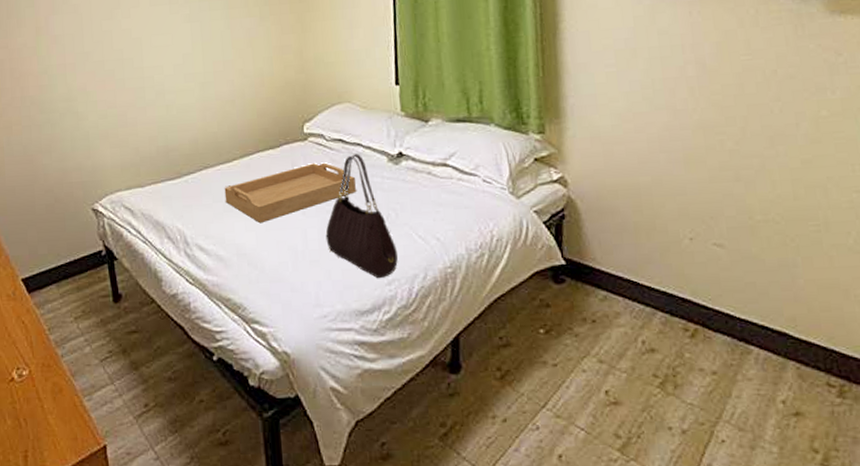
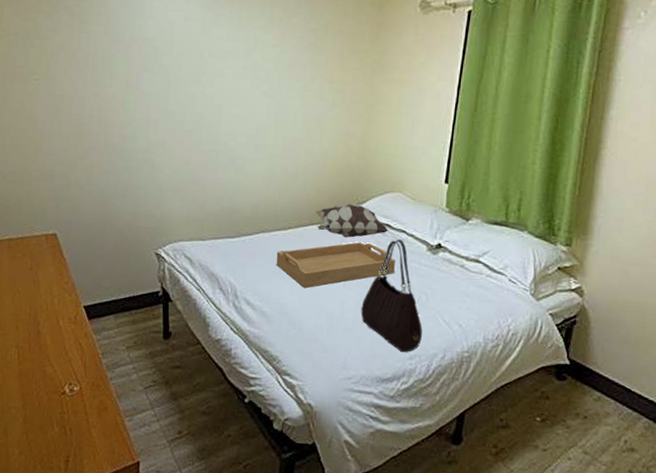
decorative pillow: none [260,122,343,161] -> present [315,204,389,238]

